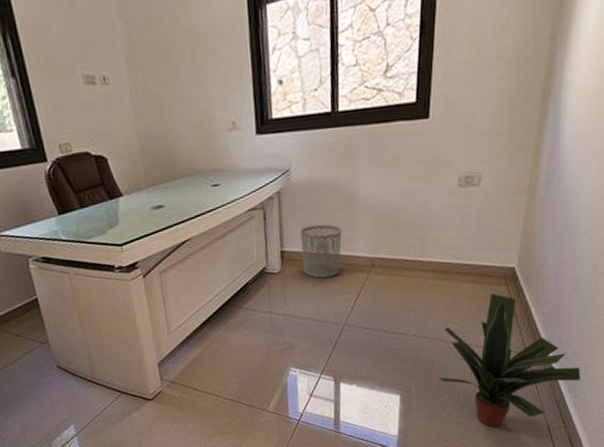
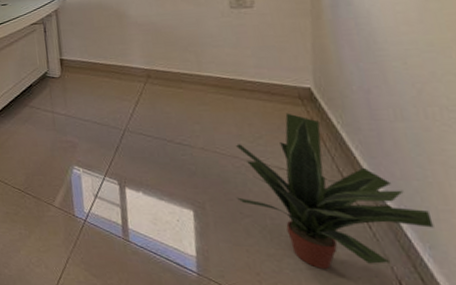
waste bin: present [300,224,342,278] -> none [77,38,117,85]

